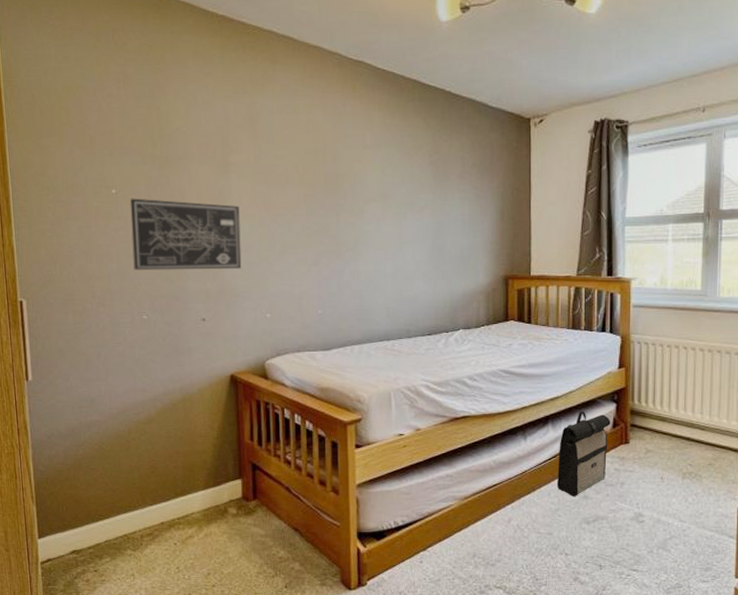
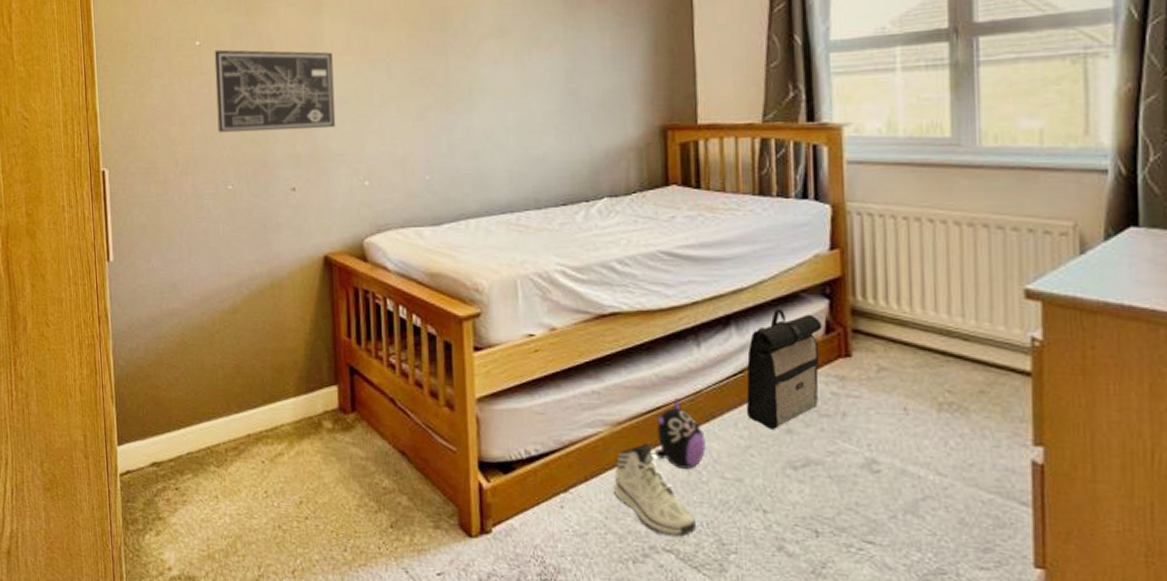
sneaker: none [461,511,519,577] -> present [614,443,697,537]
plush toy: none [491,478,527,528] -> present [655,398,706,469]

